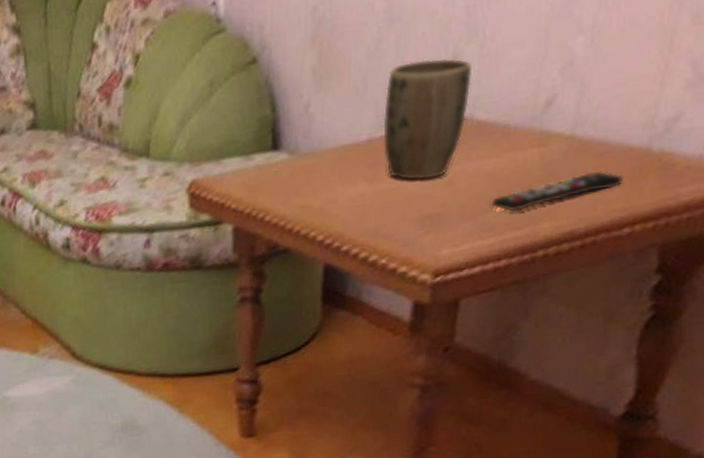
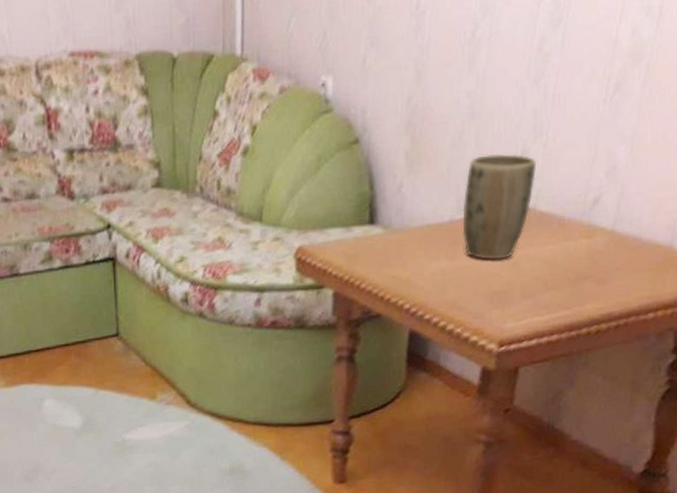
remote control: present [491,170,623,212] -> none [547,262,650,294]

